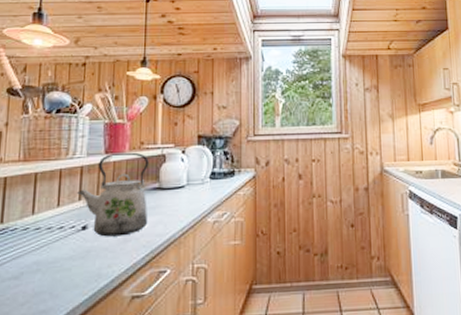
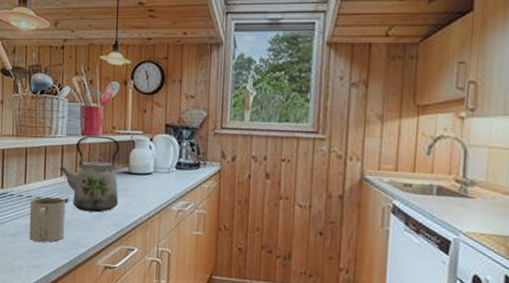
mug: none [35,225,84,282] -> present [29,197,66,243]

